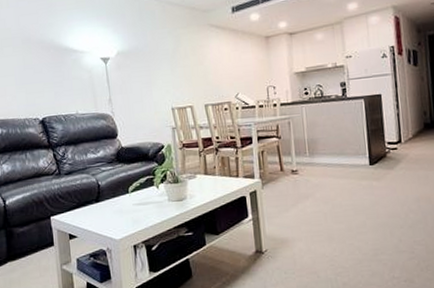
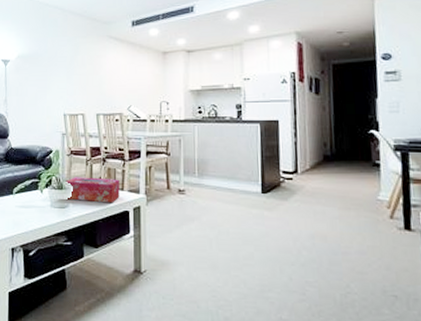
tissue box: none [180,167,236,192] -> present [65,177,120,203]

